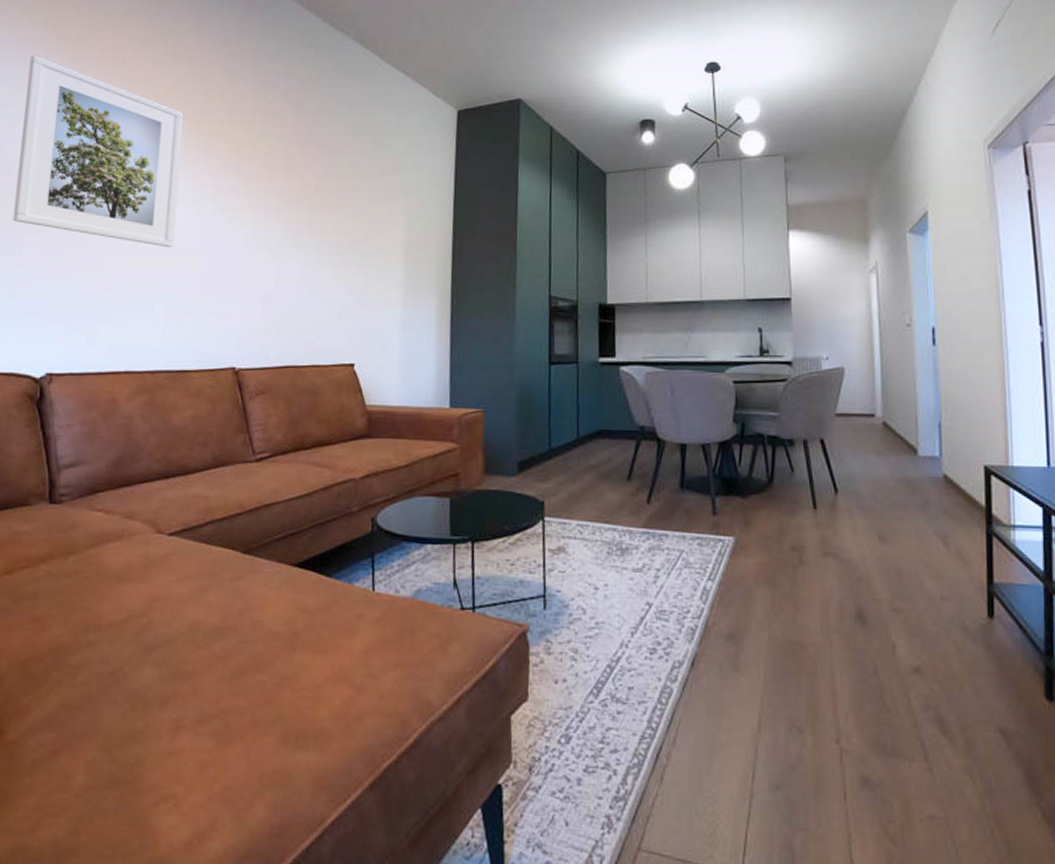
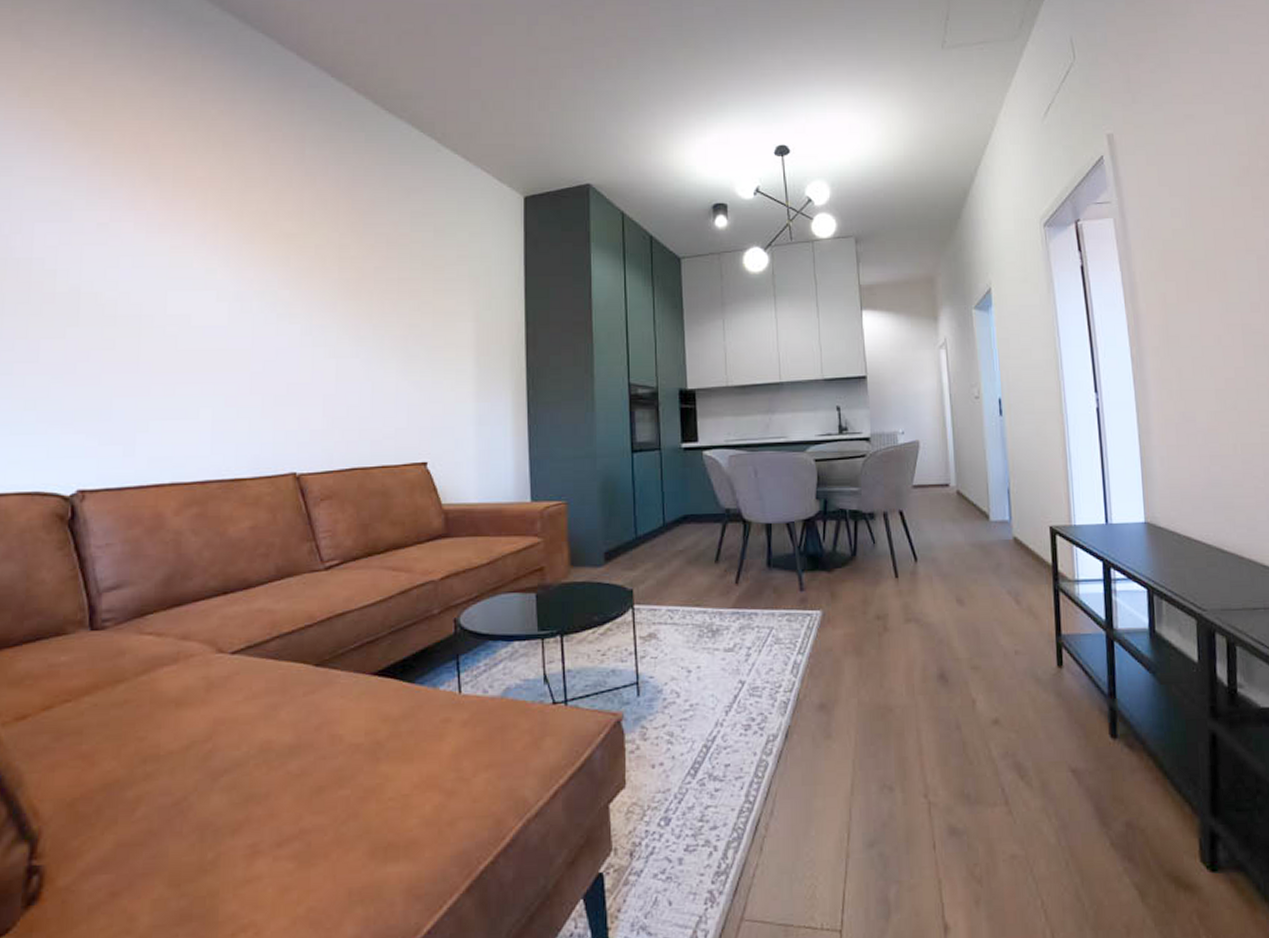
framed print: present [12,55,184,248] -> none [25,141,221,349]

